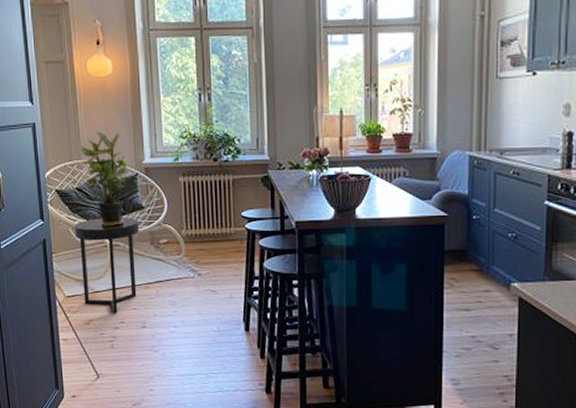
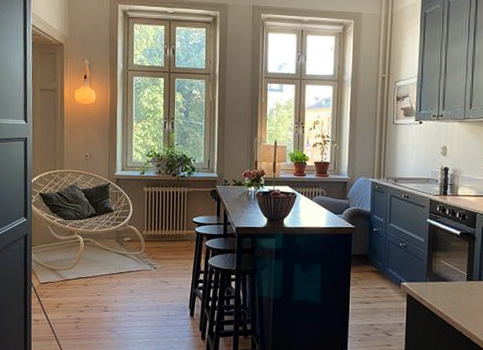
side table: present [74,217,139,313] -> none [52,218,107,298]
potted plant: present [80,132,128,226] -> none [63,148,102,225]

